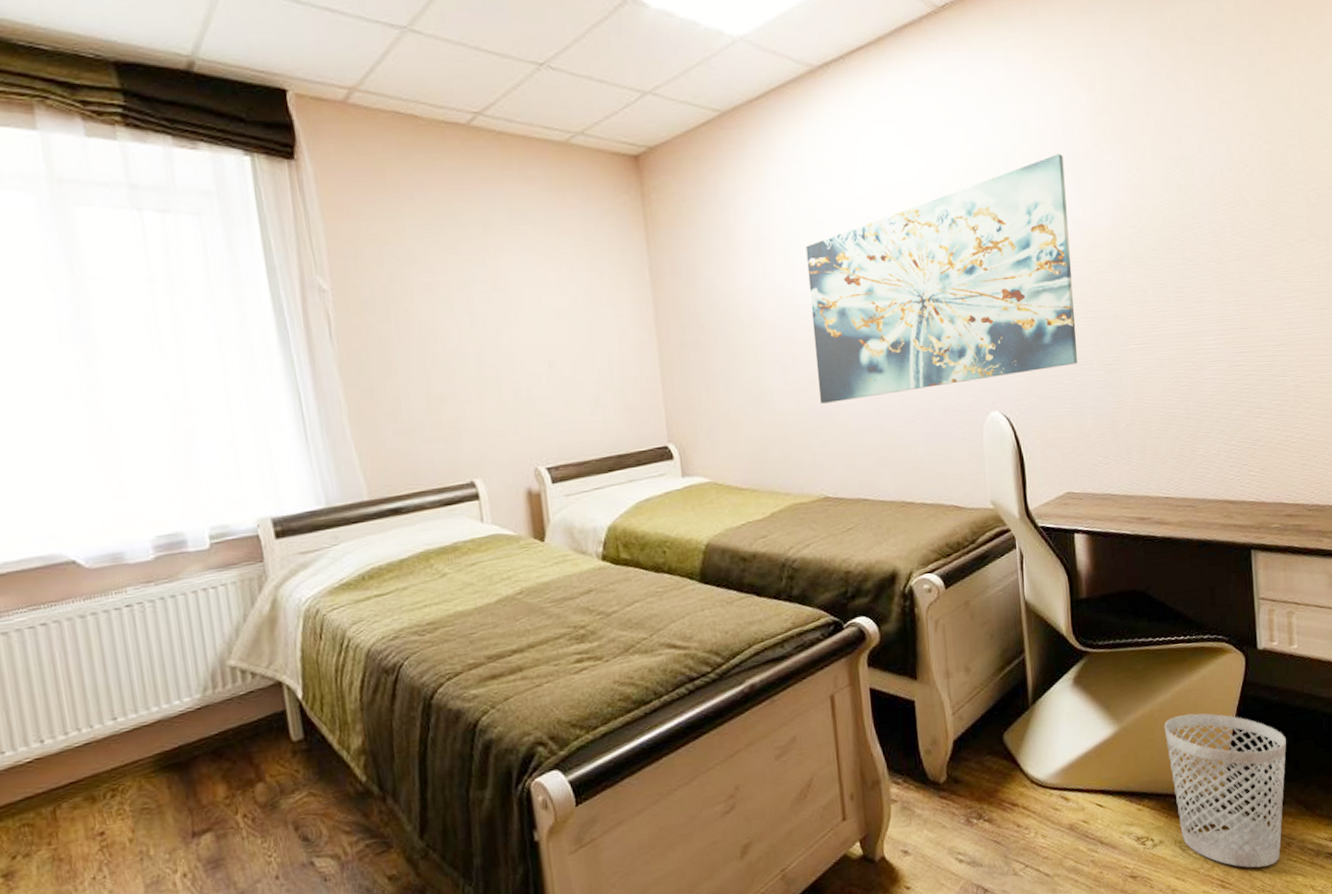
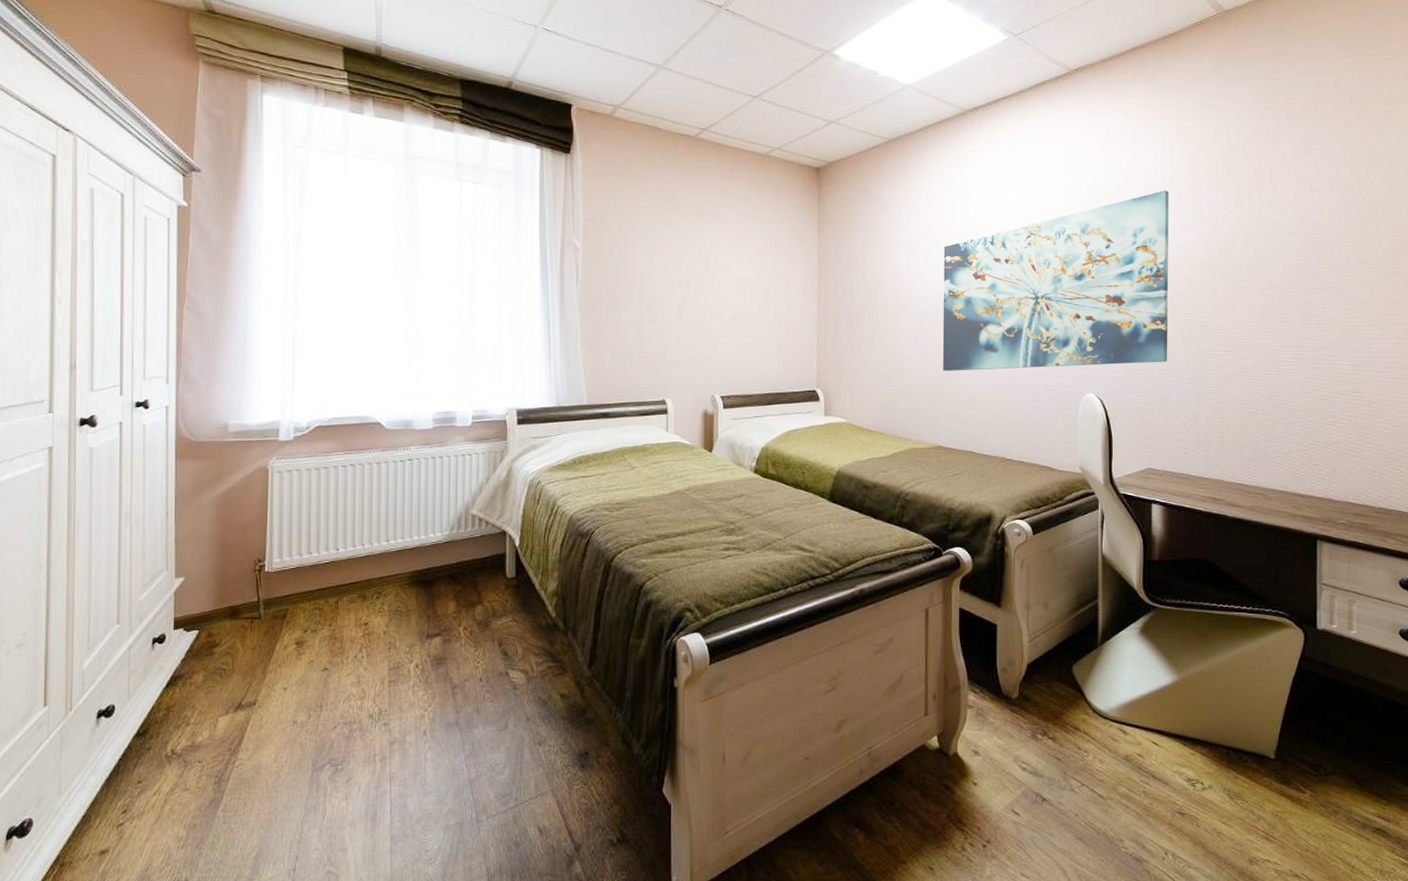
wastebasket: present [1164,713,1286,868] -> none [1221,677,1339,829]

